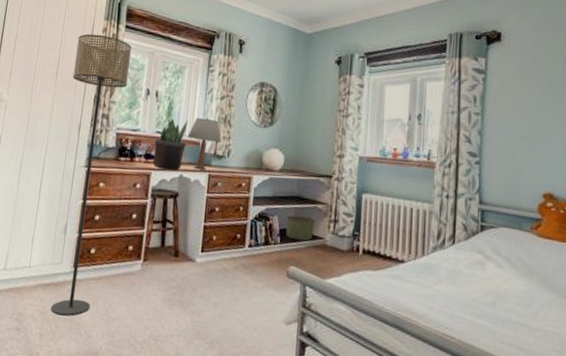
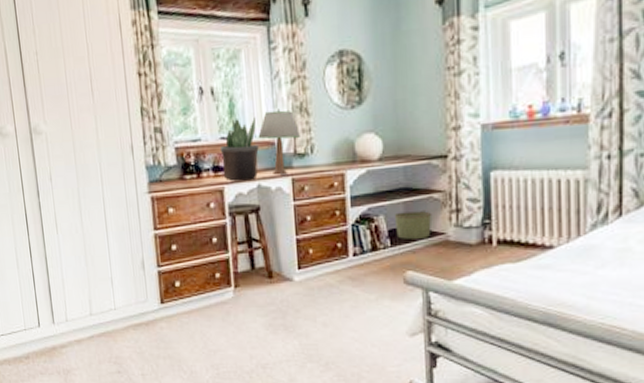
floor lamp: present [51,34,132,316] -> none [105,29,188,354]

